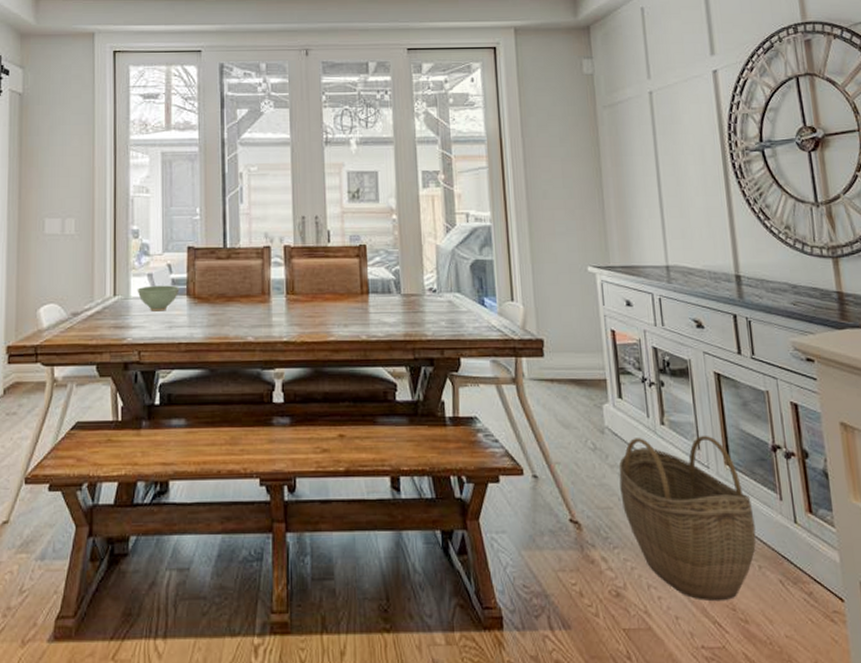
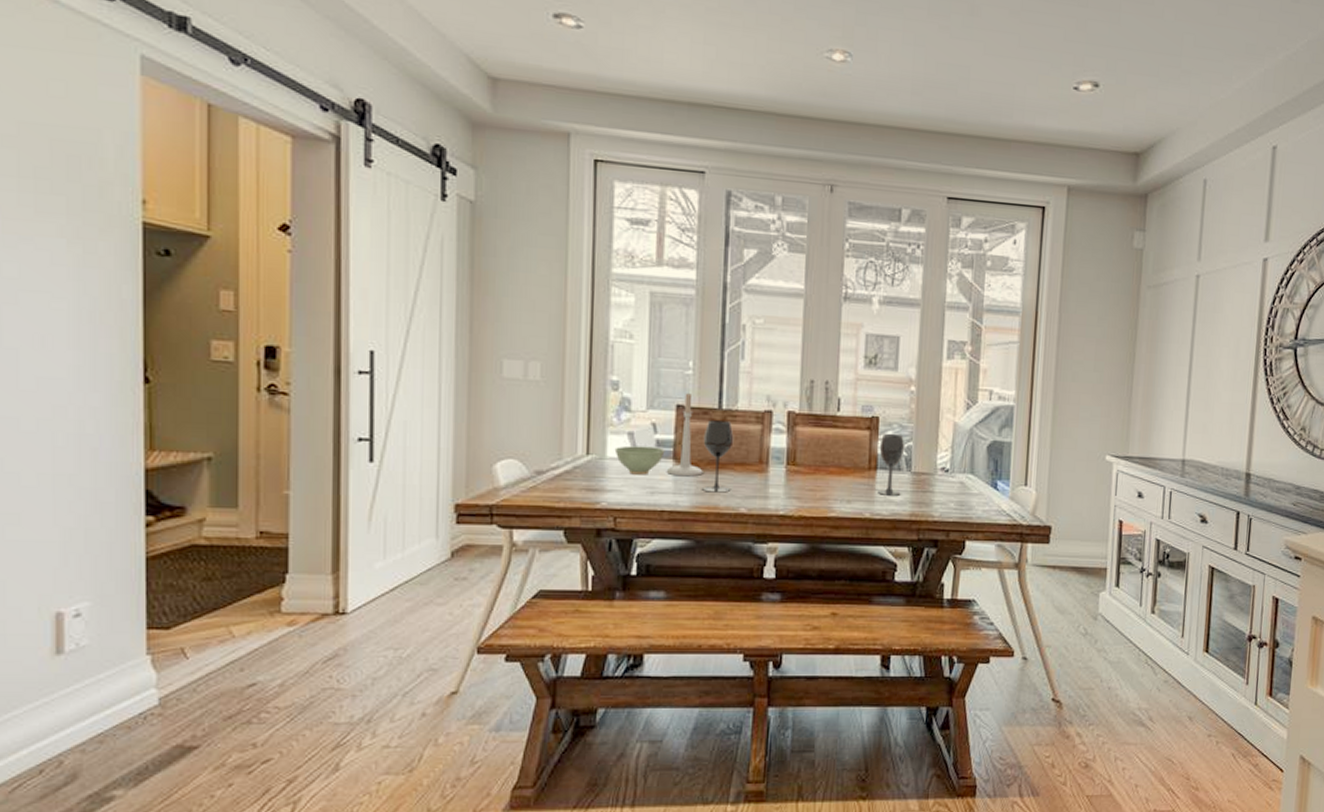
candlestick: none [181,236,213,311] -> present [666,393,703,477]
wineglass: none [212,258,239,324] -> present [702,420,734,493]
wine glass: none [369,259,393,318] -> present [878,433,905,496]
woven basket: present [618,435,756,600] -> none [1103,624,1221,771]

